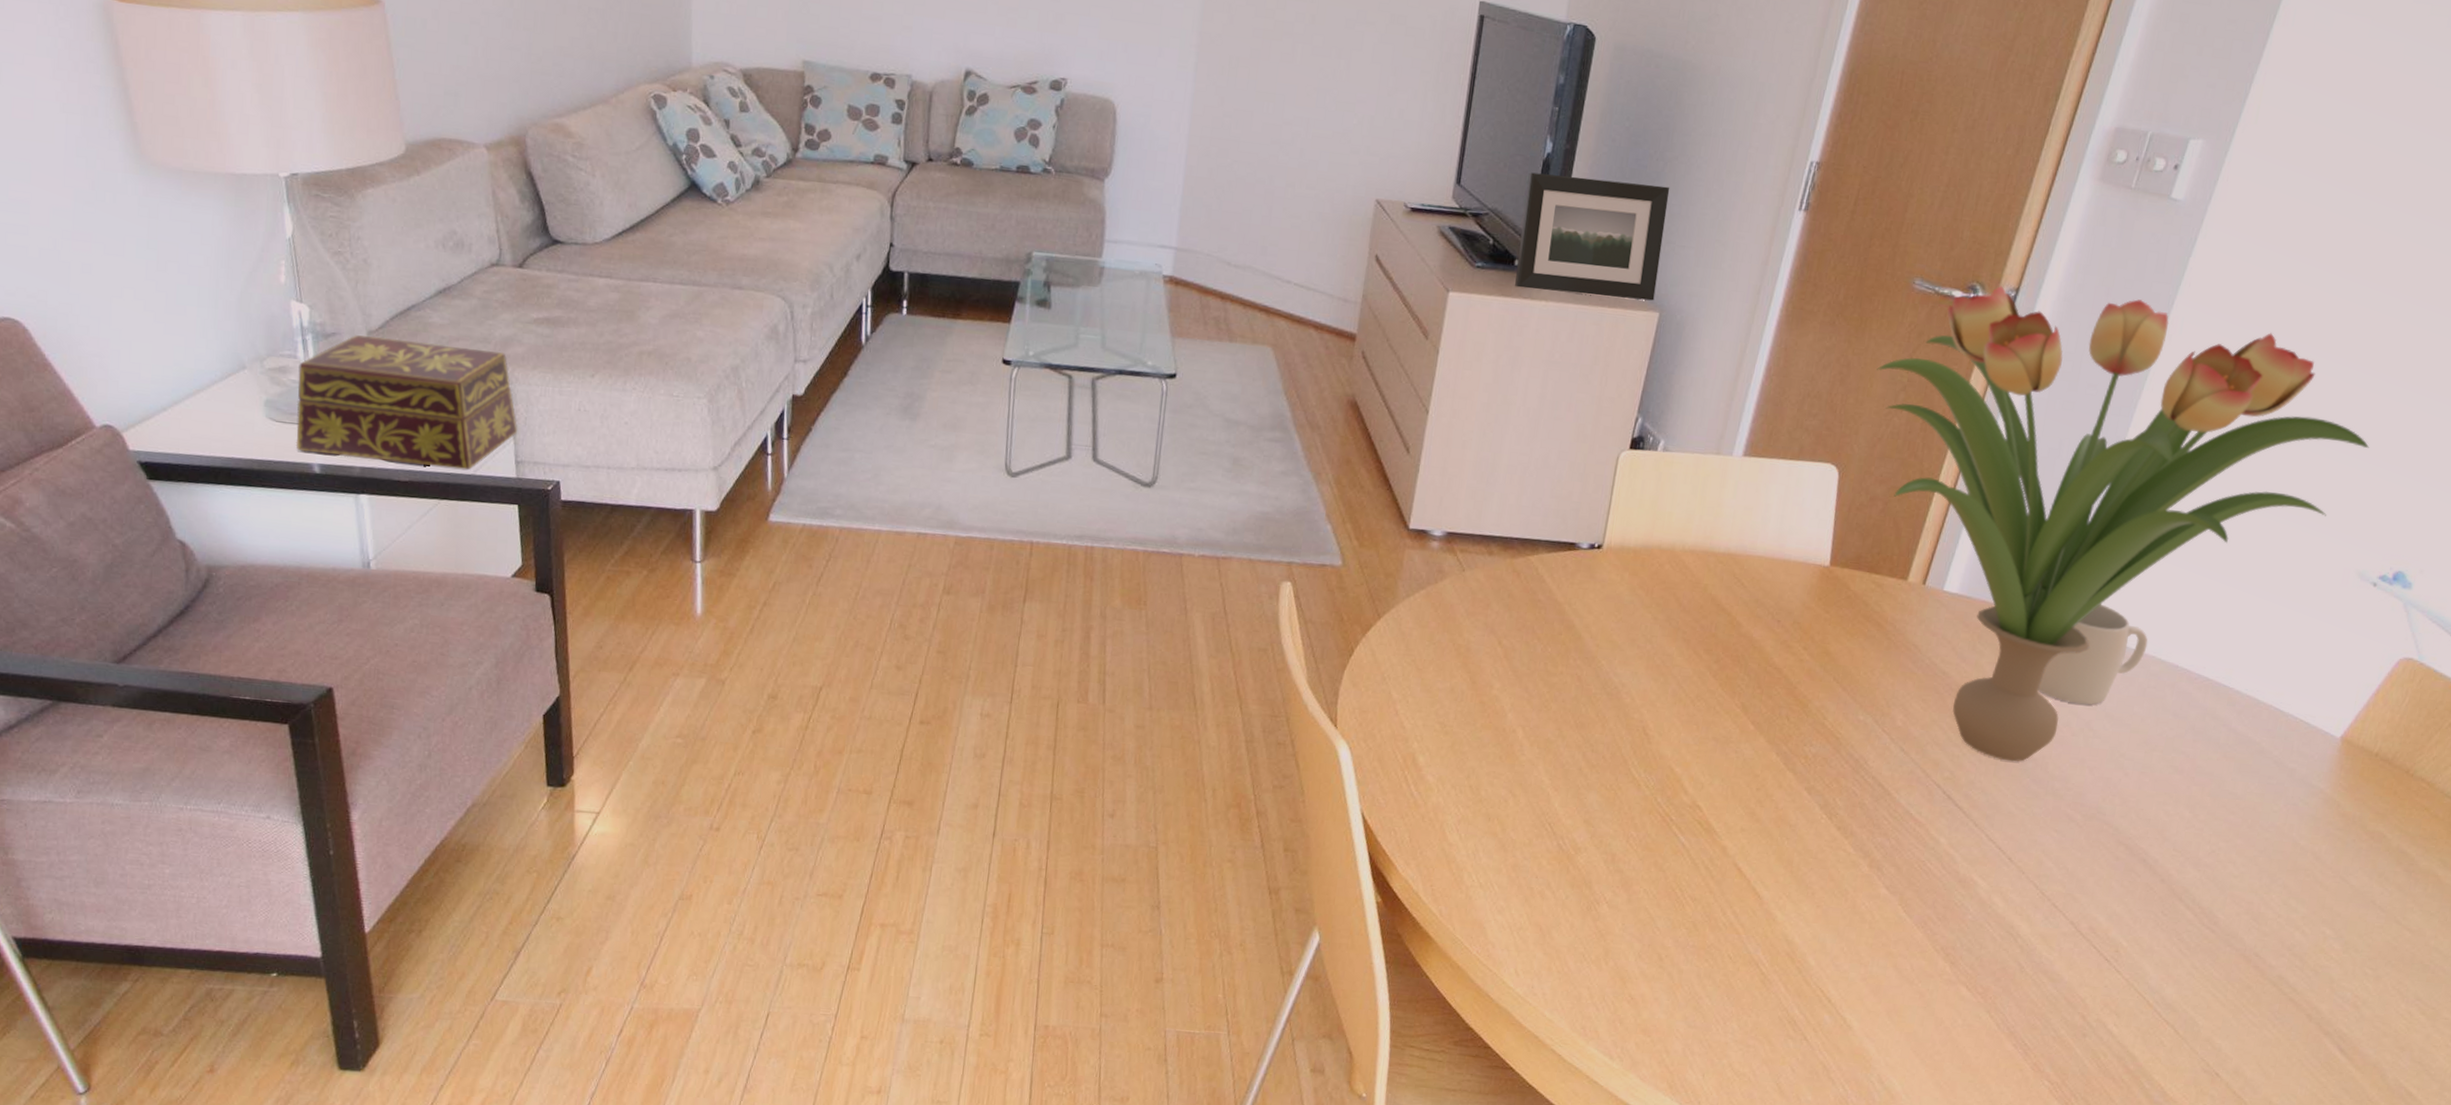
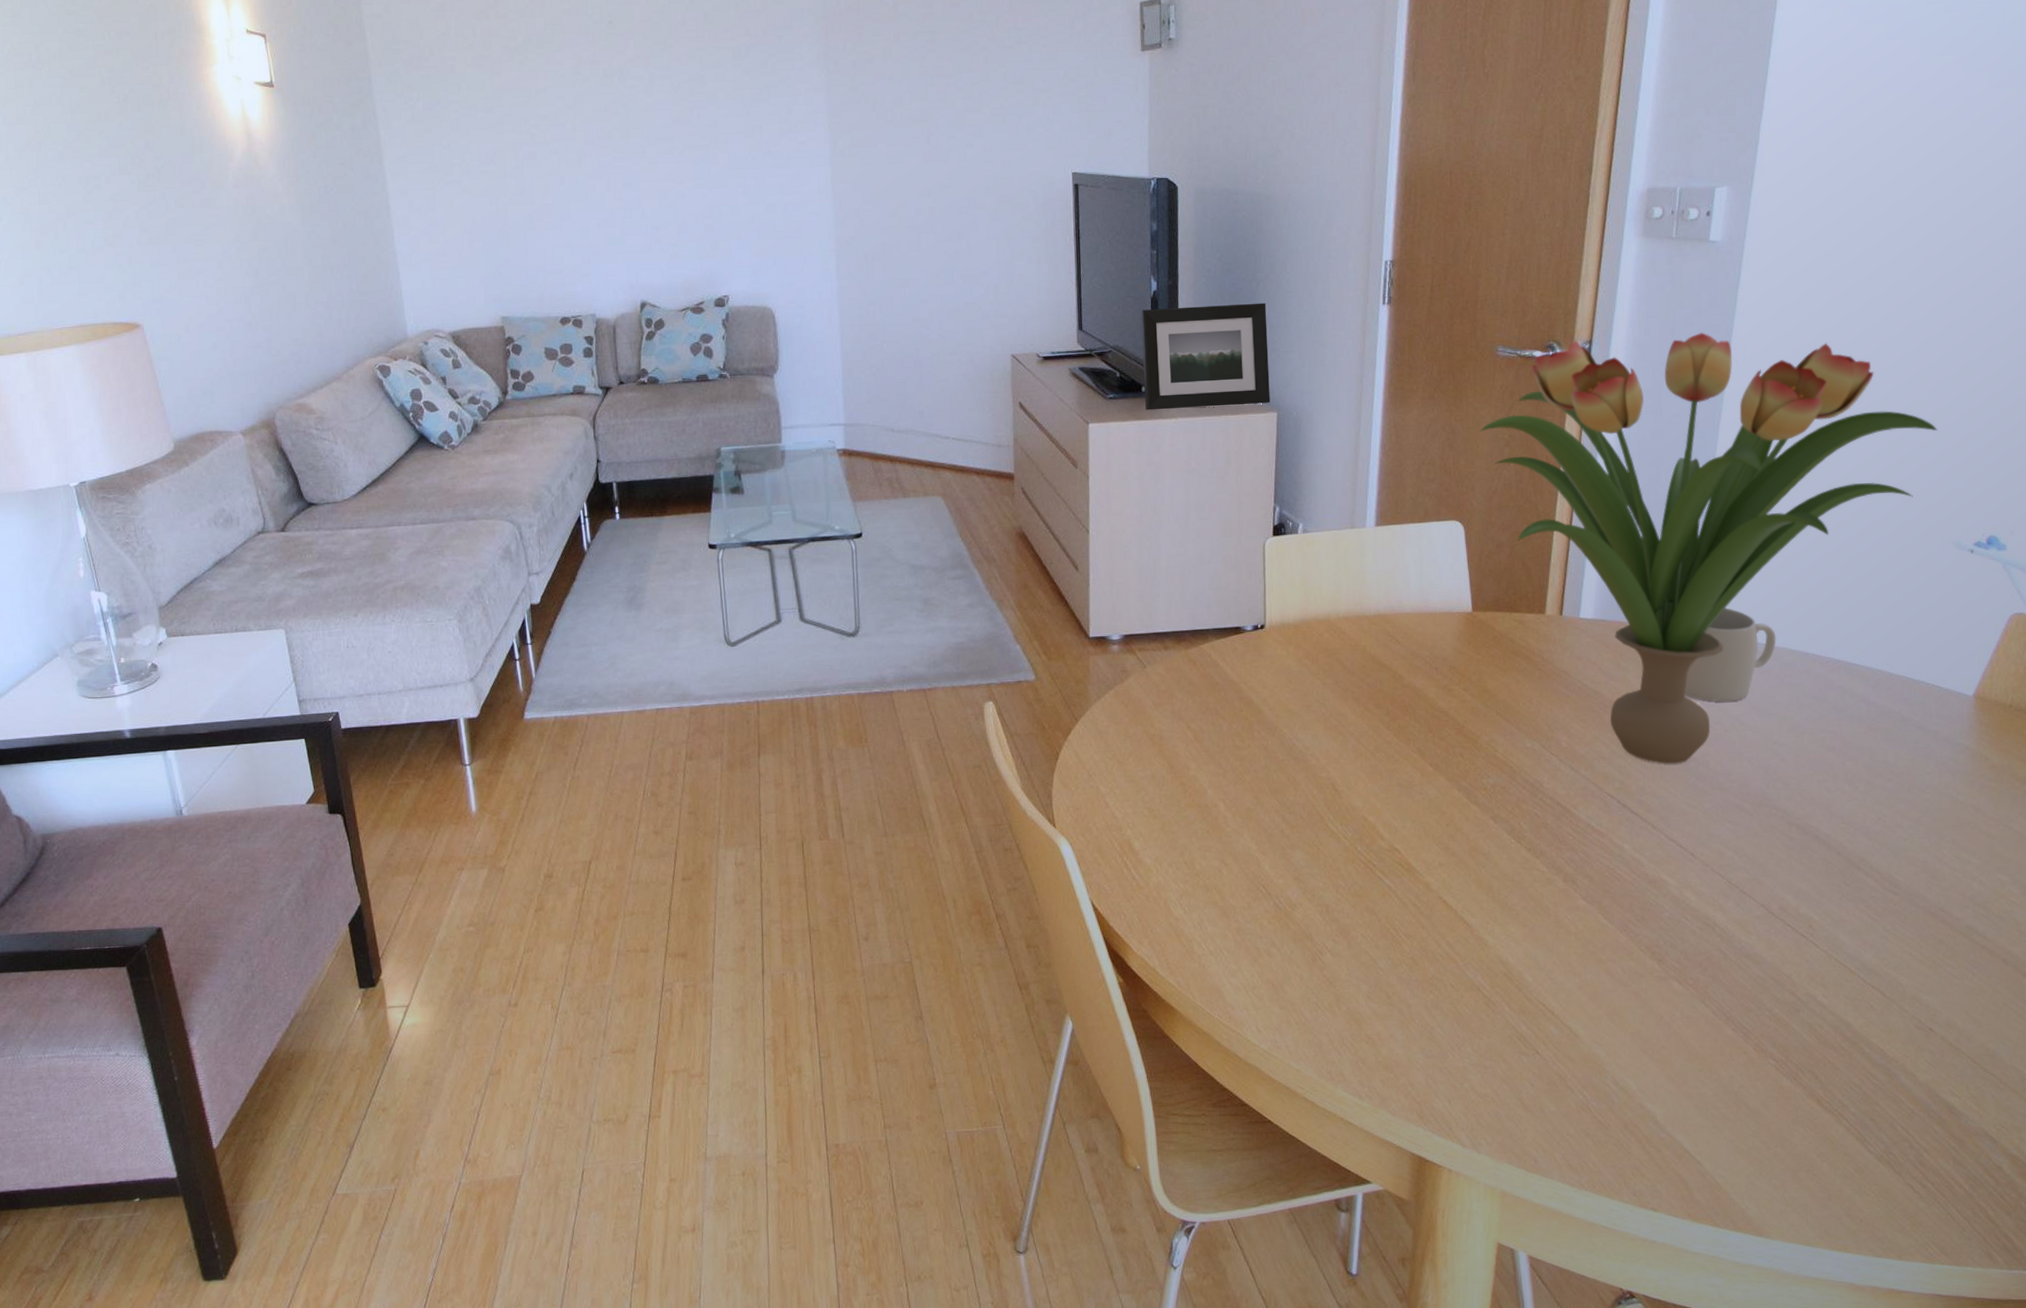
decorative box: present [295,335,518,471] -> none [103,606,297,721]

